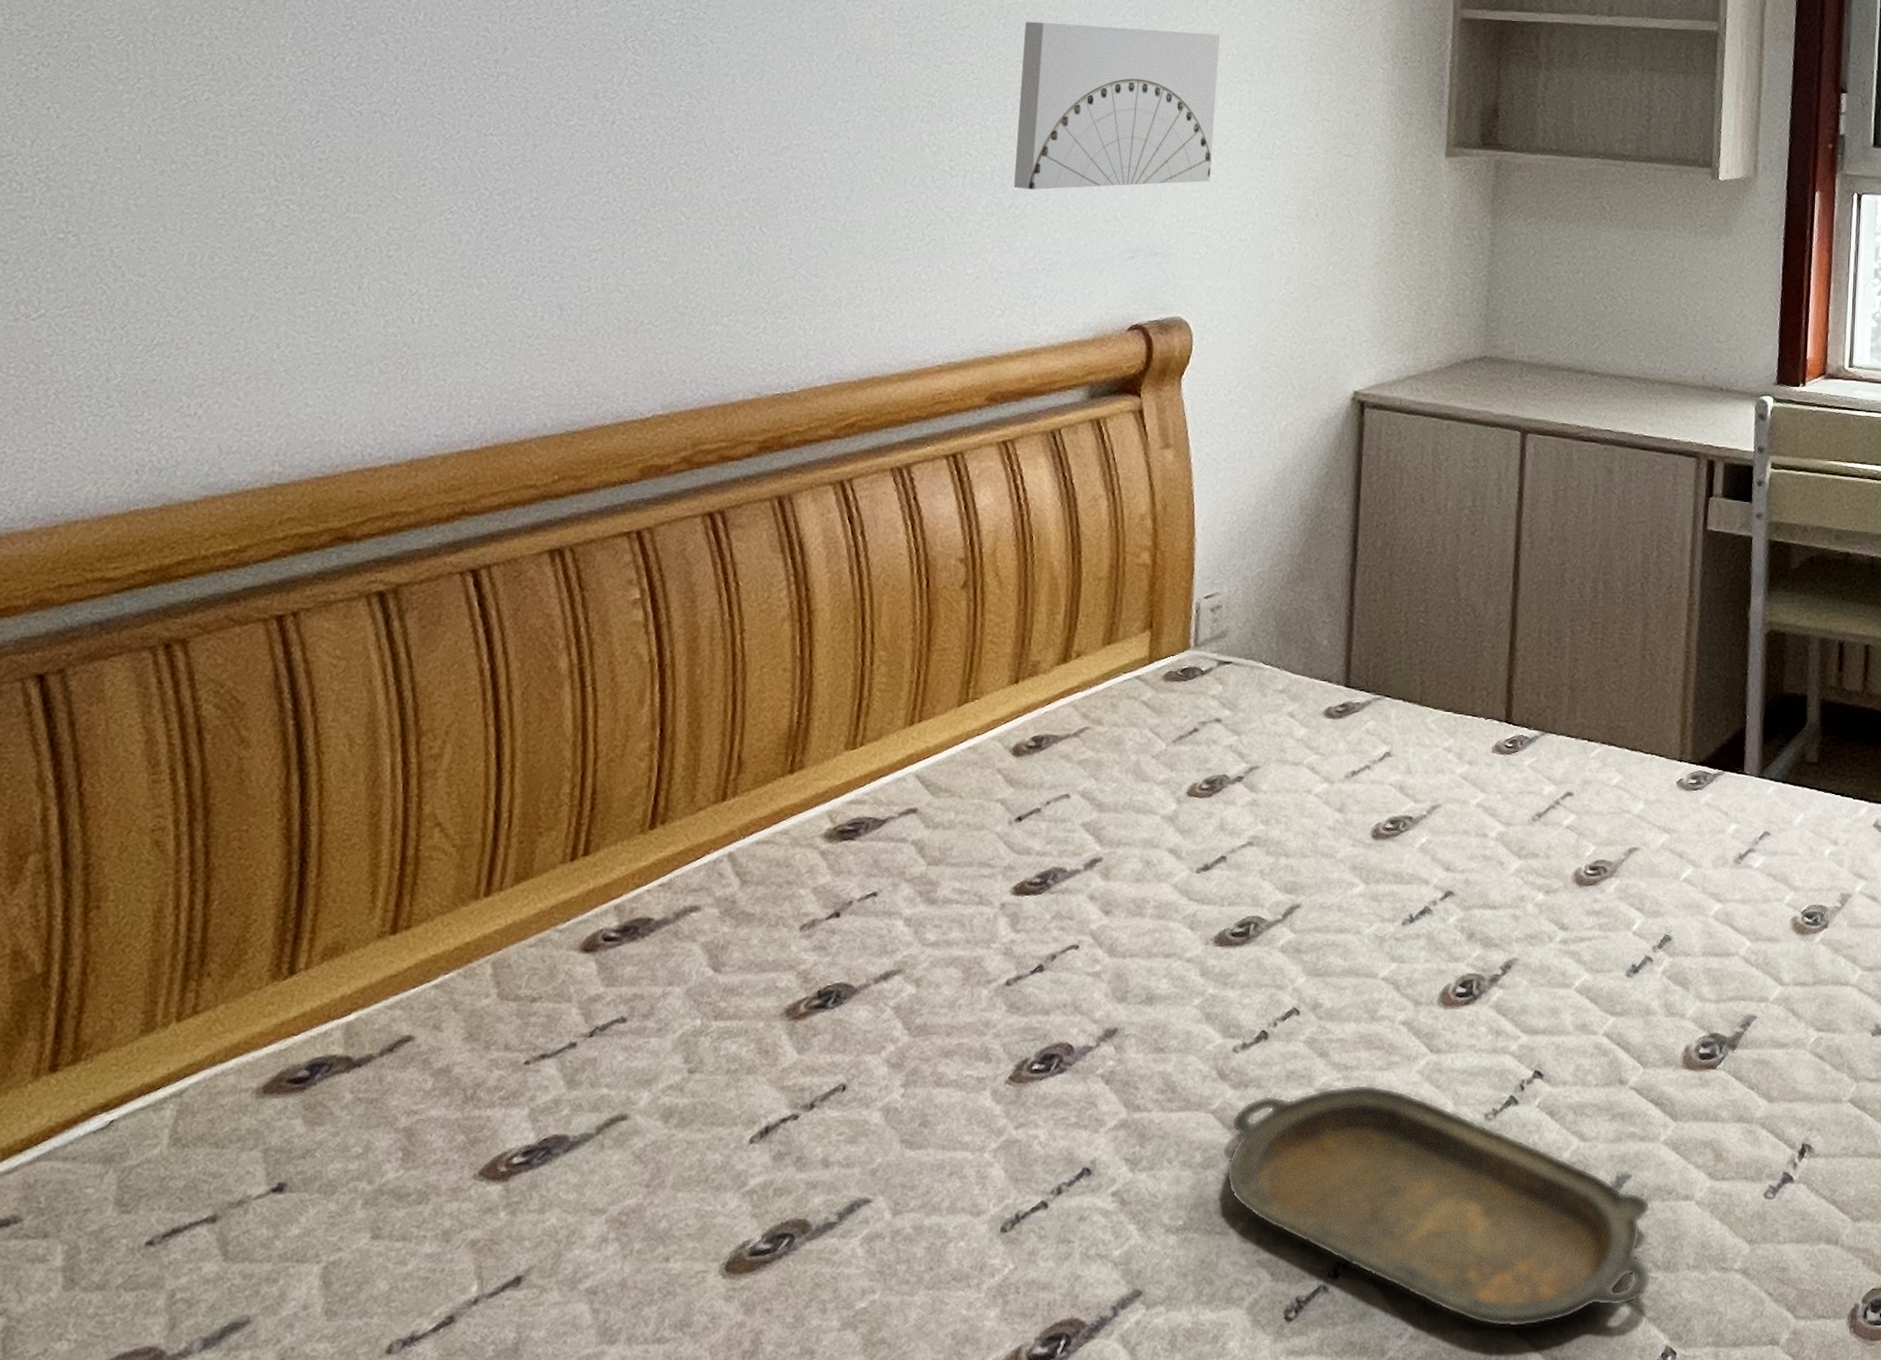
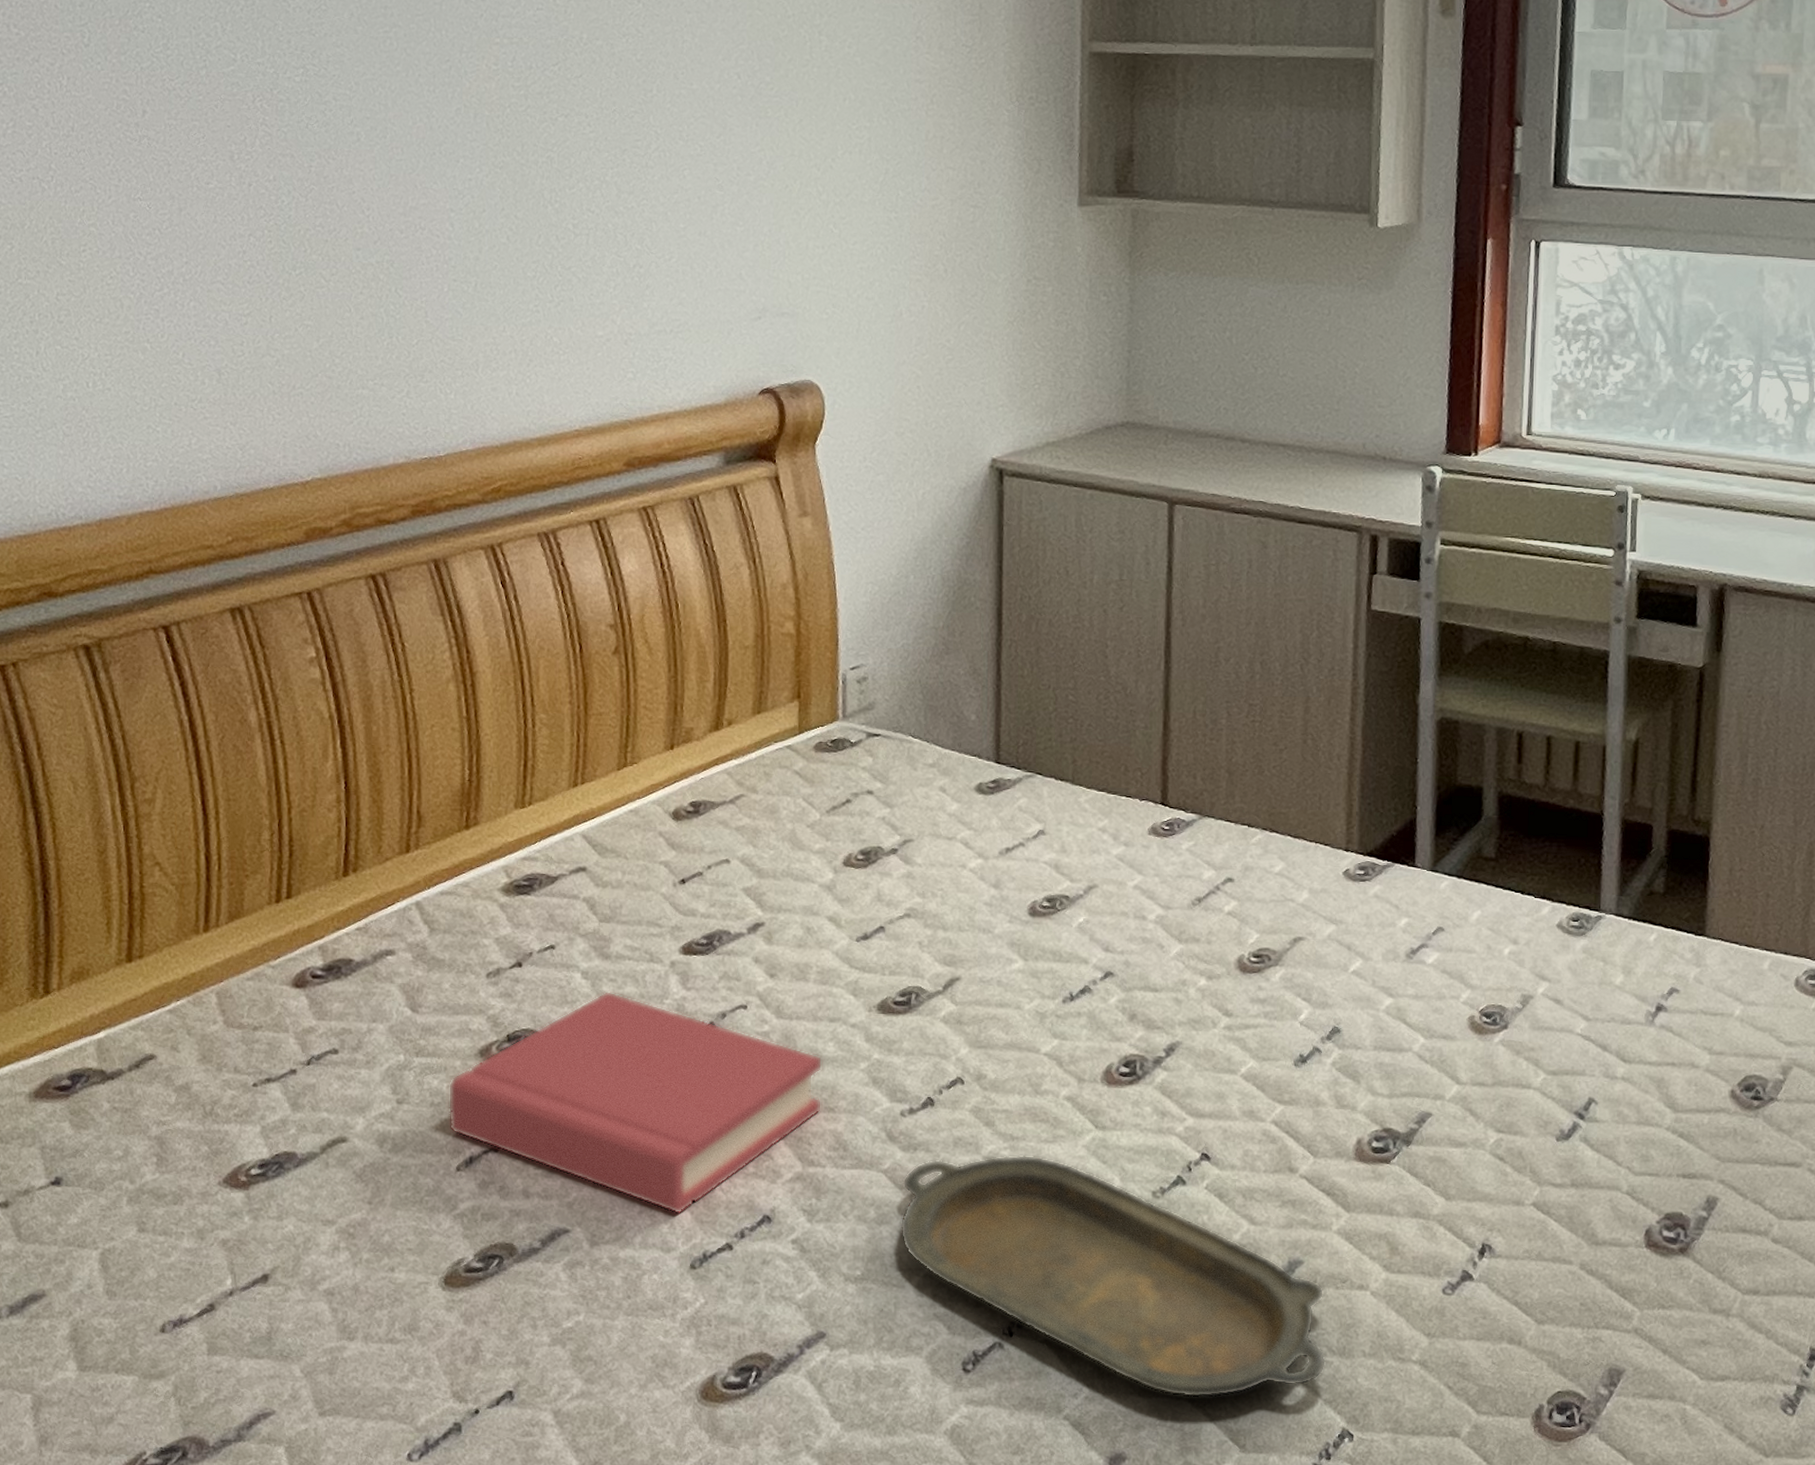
hardback book: none [745,937,1155,1174] -> present [448,990,823,1215]
wall art: present [1014,21,1220,190] -> none [637,69,836,247]

